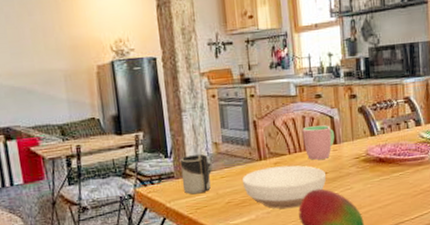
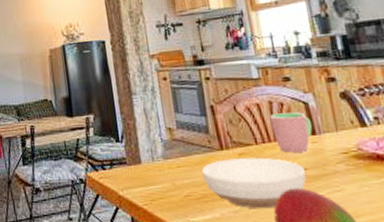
cup: present [180,154,213,195] -> none [132,140,168,184]

